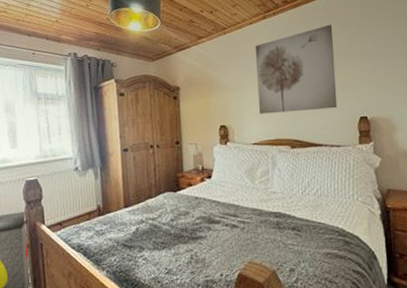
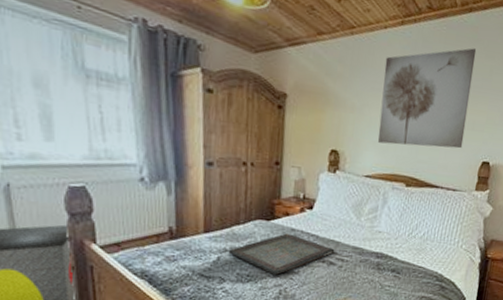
serving tray: none [145,202,236,240] -> present [228,233,335,275]

